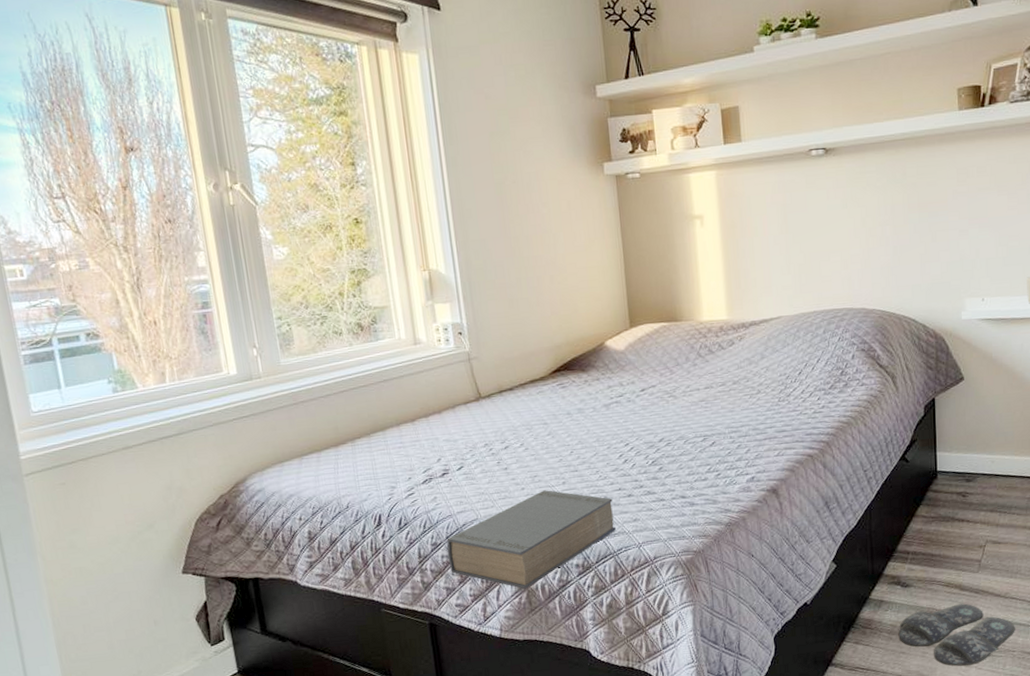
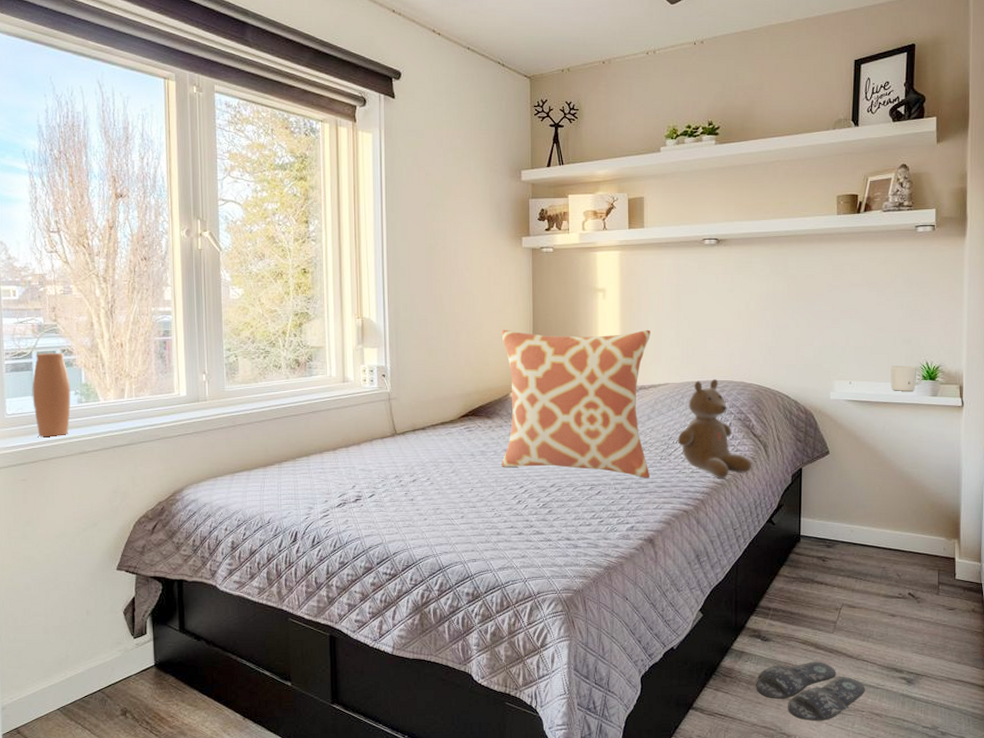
vase: none [56,336,107,435] -> present [32,352,71,438]
book: present [446,490,616,589] -> none [352,522,505,612]
pillow: none [589,257,768,425] -> present [501,329,651,478]
stuffed bear: none [795,307,880,417] -> present [677,379,752,478]

